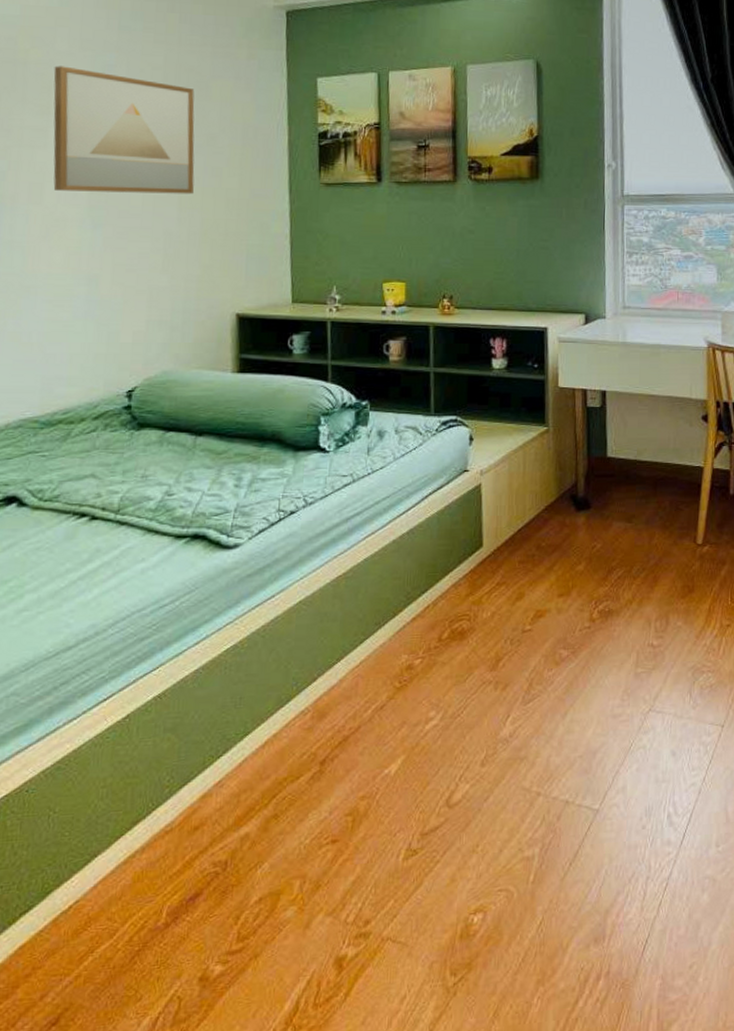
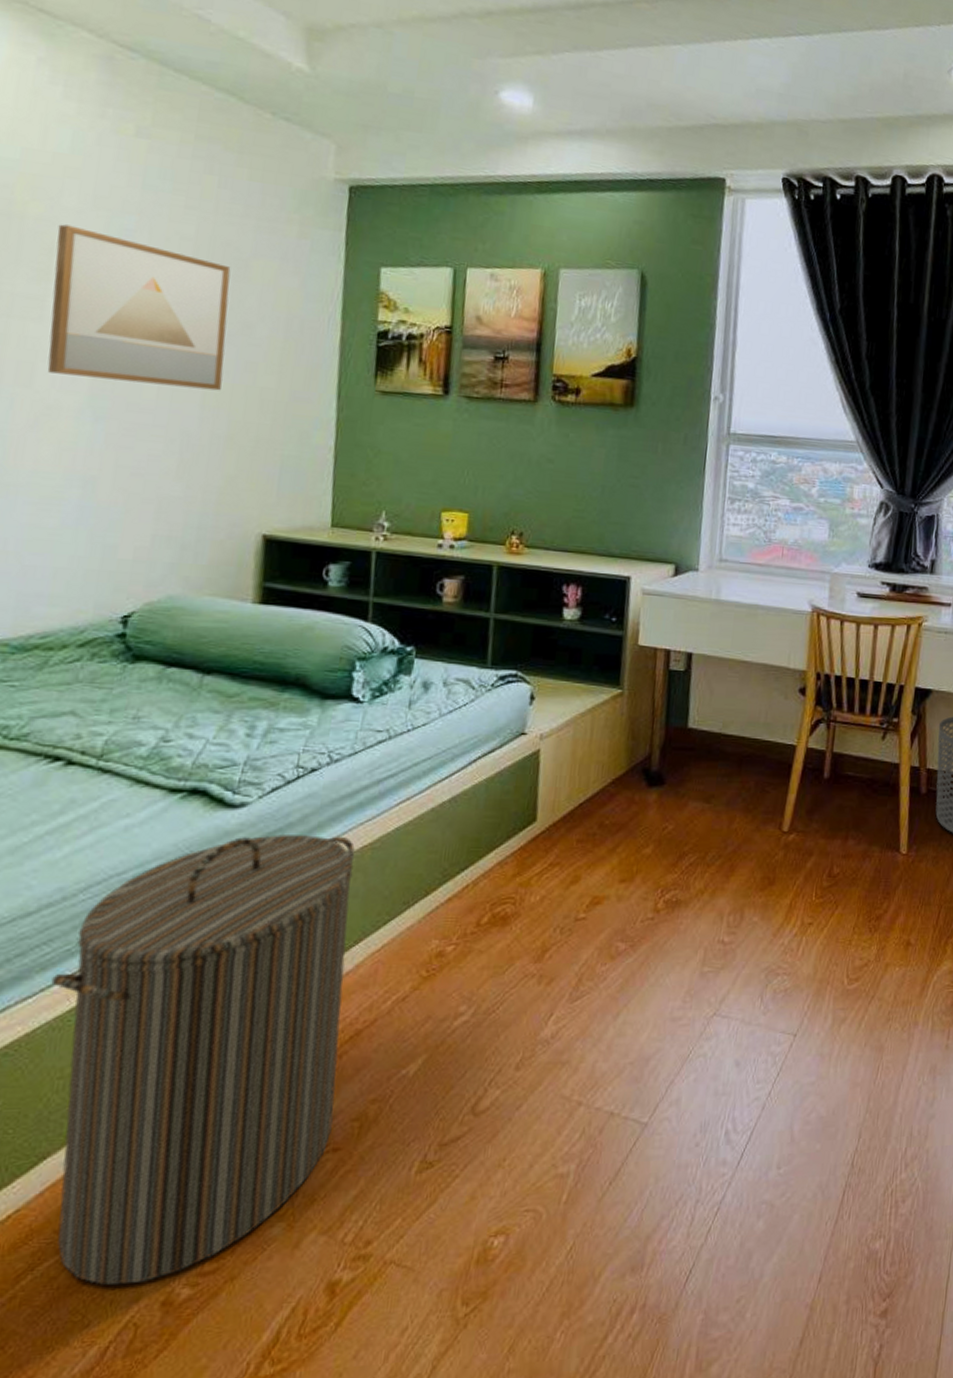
laundry hamper: none [91,568,332,965] -> present [51,833,355,1286]

